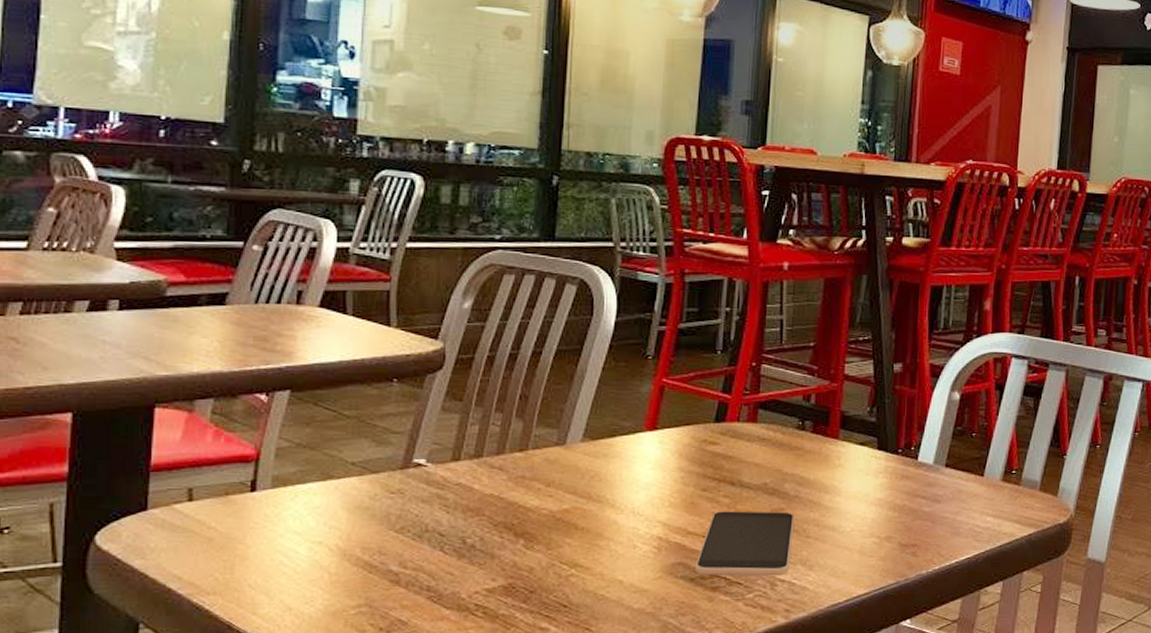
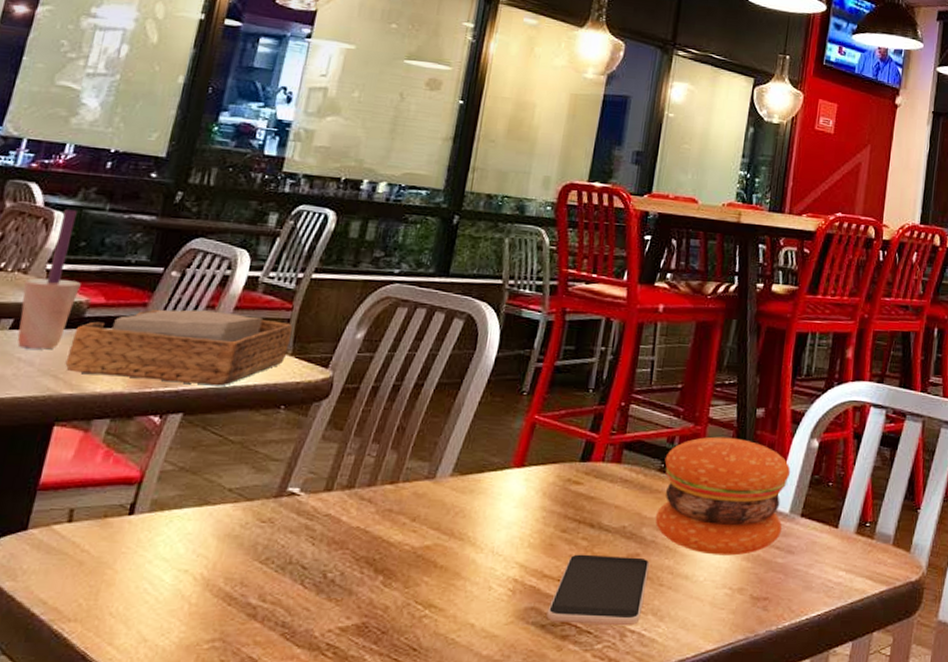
beverage cup: none [94,183,155,331] -> present [17,209,81,350]
napkin holder: none [154,284,394,362] -> present [65,309,293,386]
burger: none [796,393,933,507] -> present [655,436,791,556]

